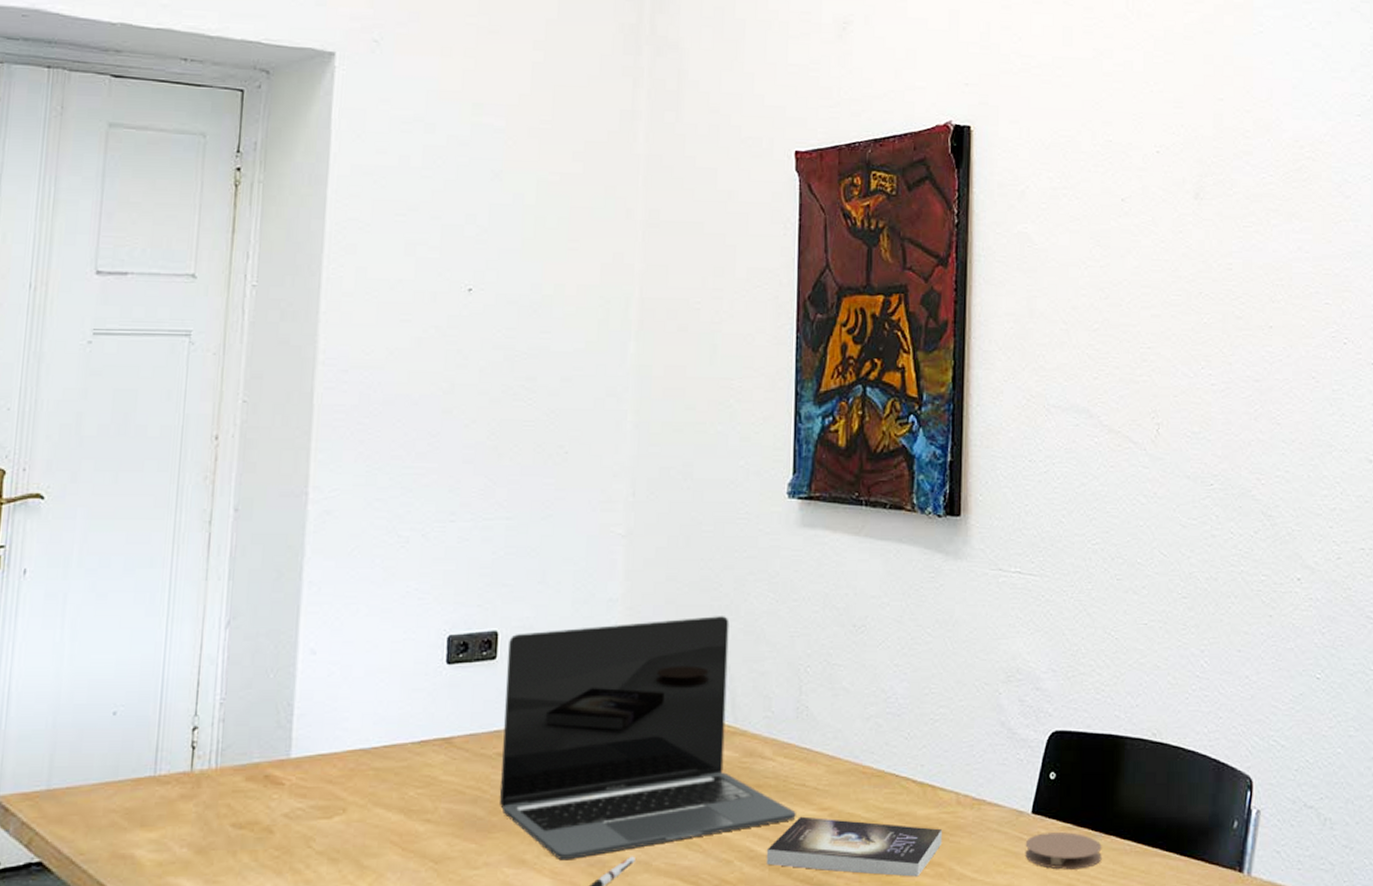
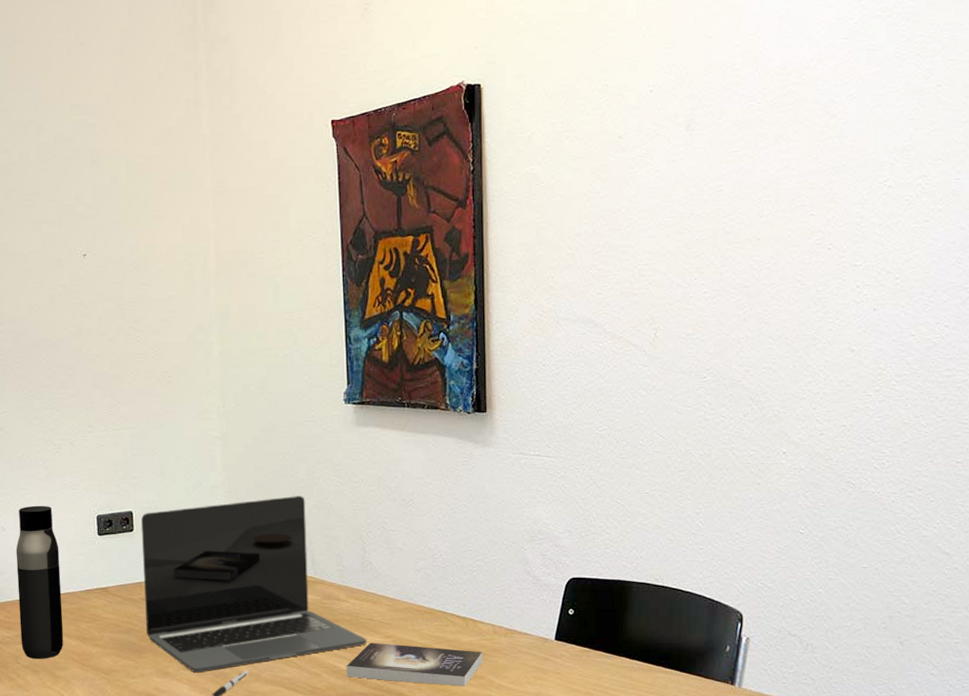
water bottle: none [317,620,390,842] -> present [16,505,64,659]
coaster: present [1025,832,1102,870] -> none [550,654,614,682]

